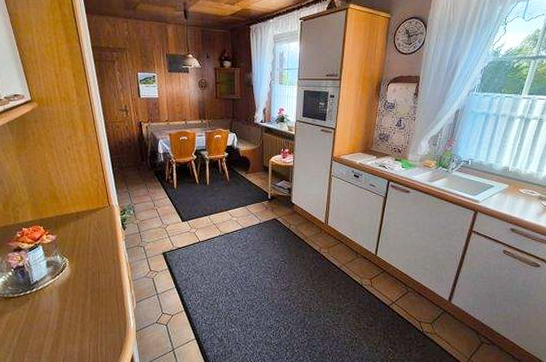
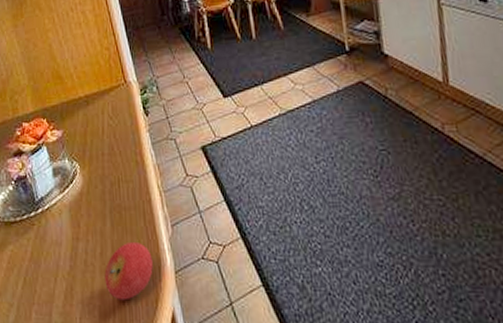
fruit: none [84,312,120,349] -> present [104,243,153,301]

